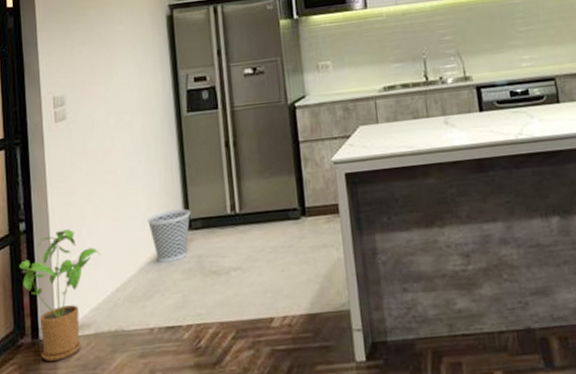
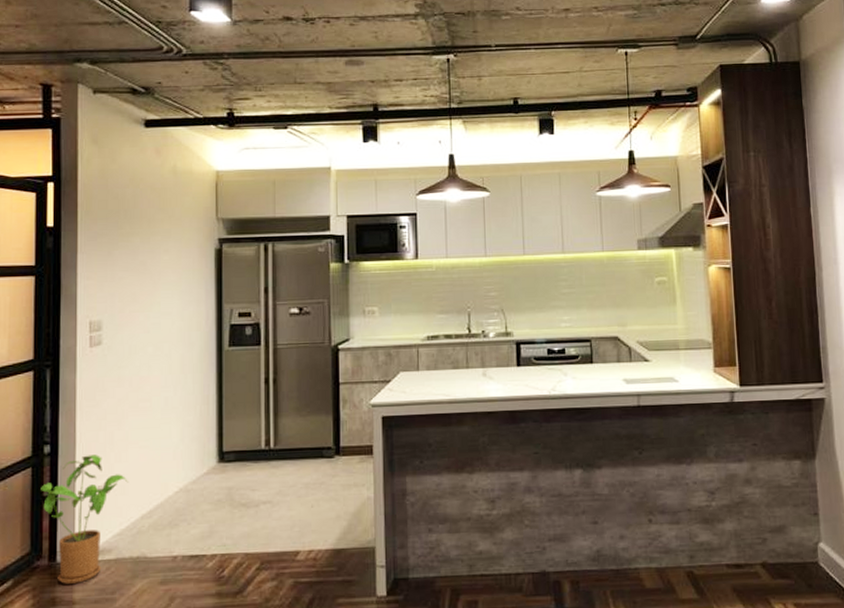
wastebasket: present [146,208,190,264] -> none [178,441,224,494]

